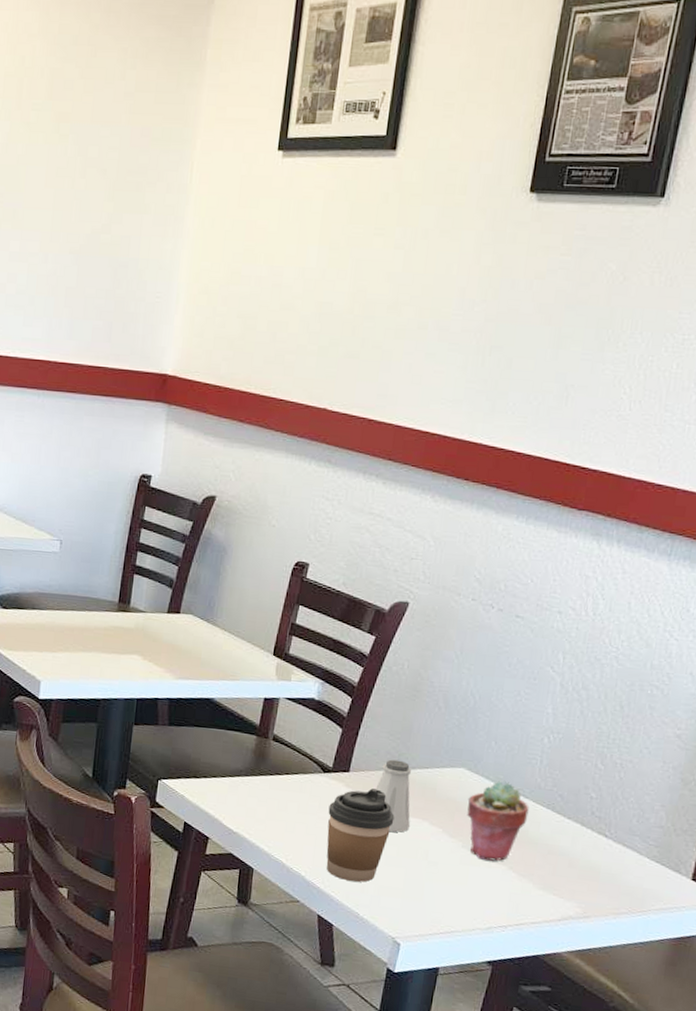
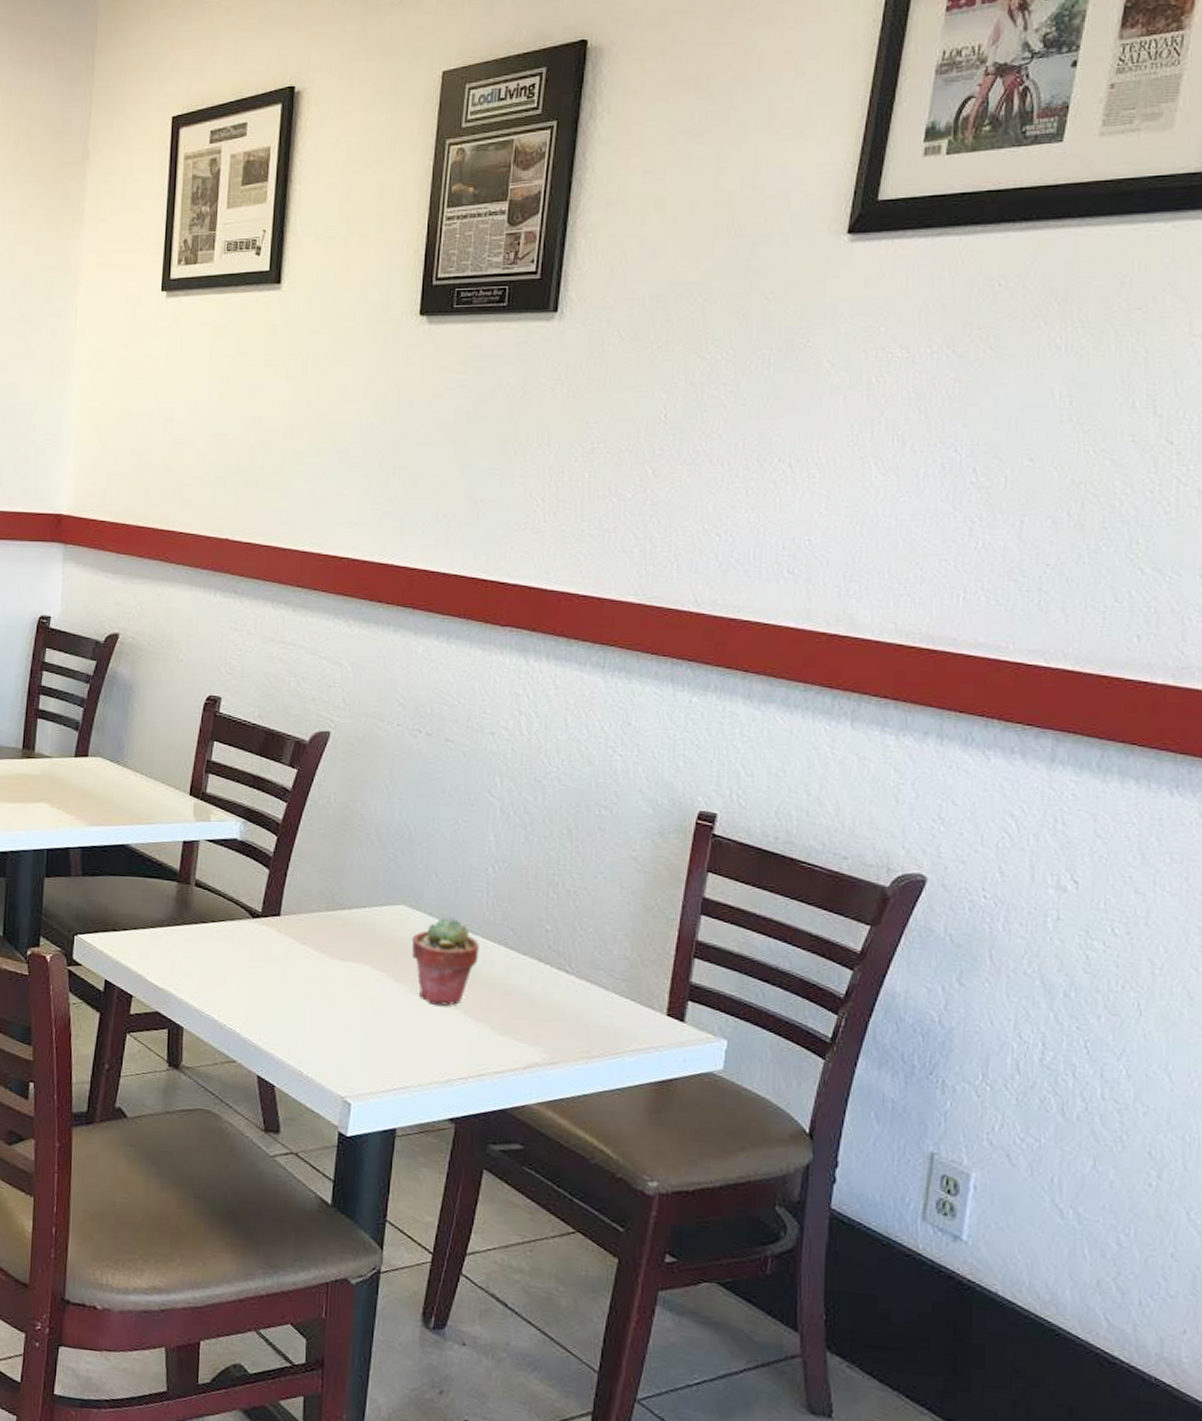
coffee cup: present [326,788,395,882] -> none [260,932,333,1037]
saltshaker: present [375,759,412,832] -> none [310,900,351,979]

